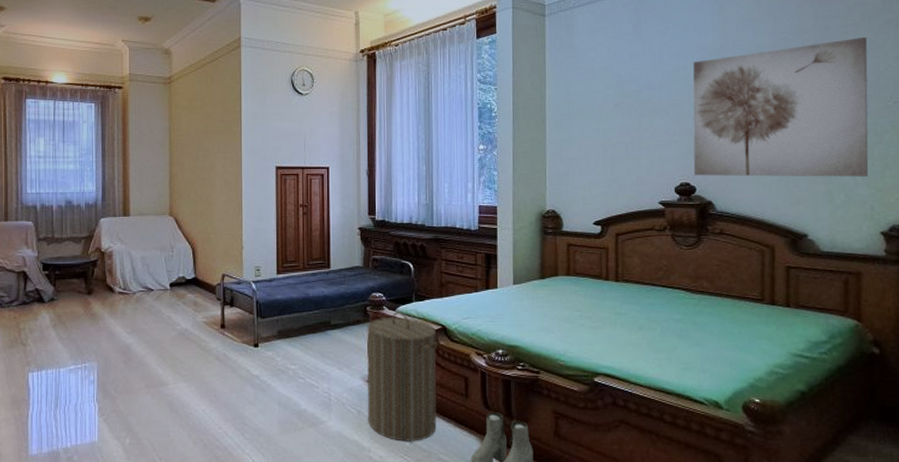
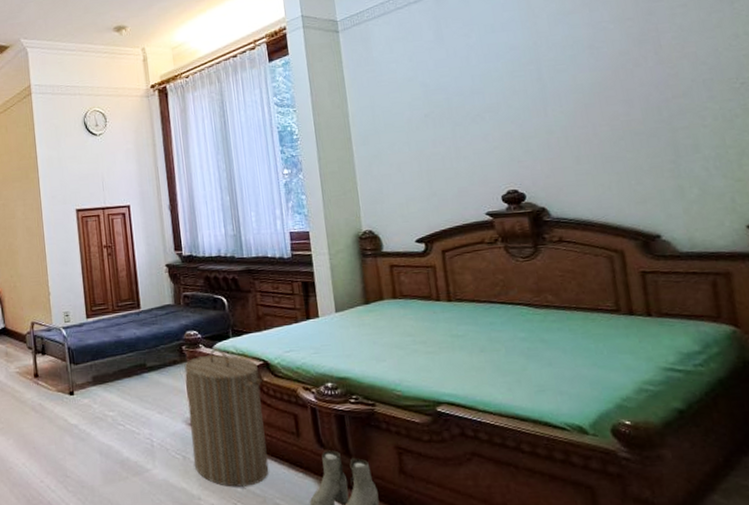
wall art: present [693,36,869,177] -> none [505,17,722,182]

